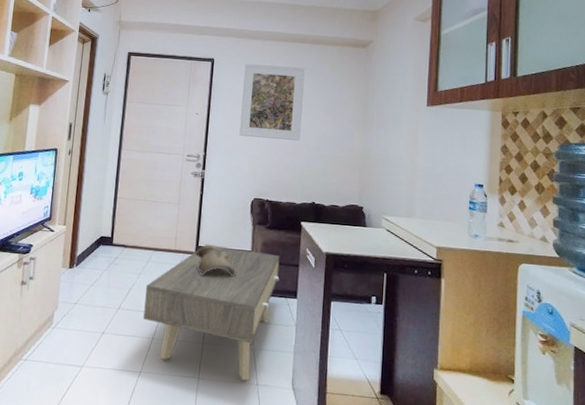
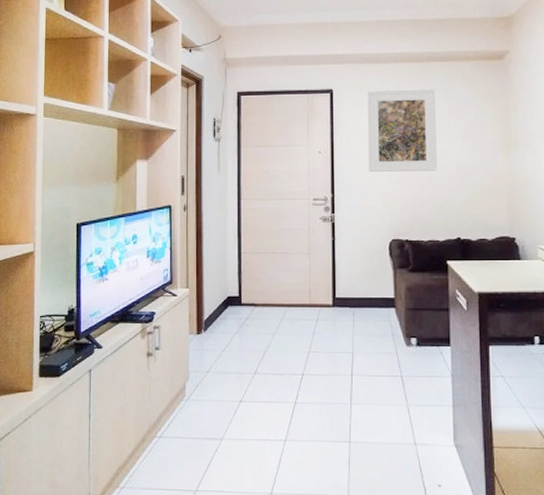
coffee table: present [143,244,280,380] -> none [283,295,429,440]
decorative bowl: present [195,246,237,276] -> none [333,297,381,330]

